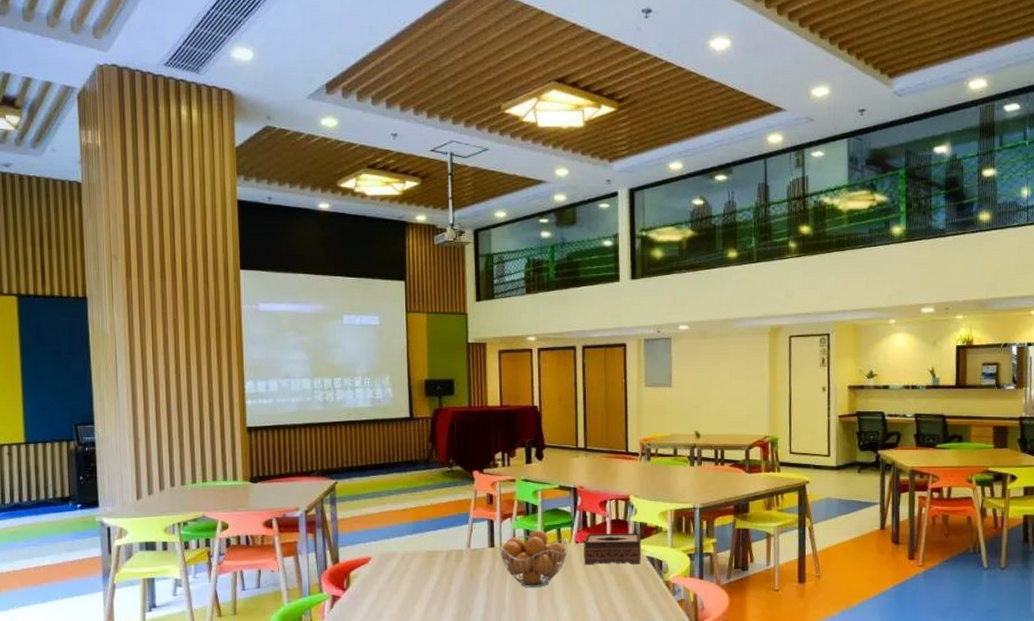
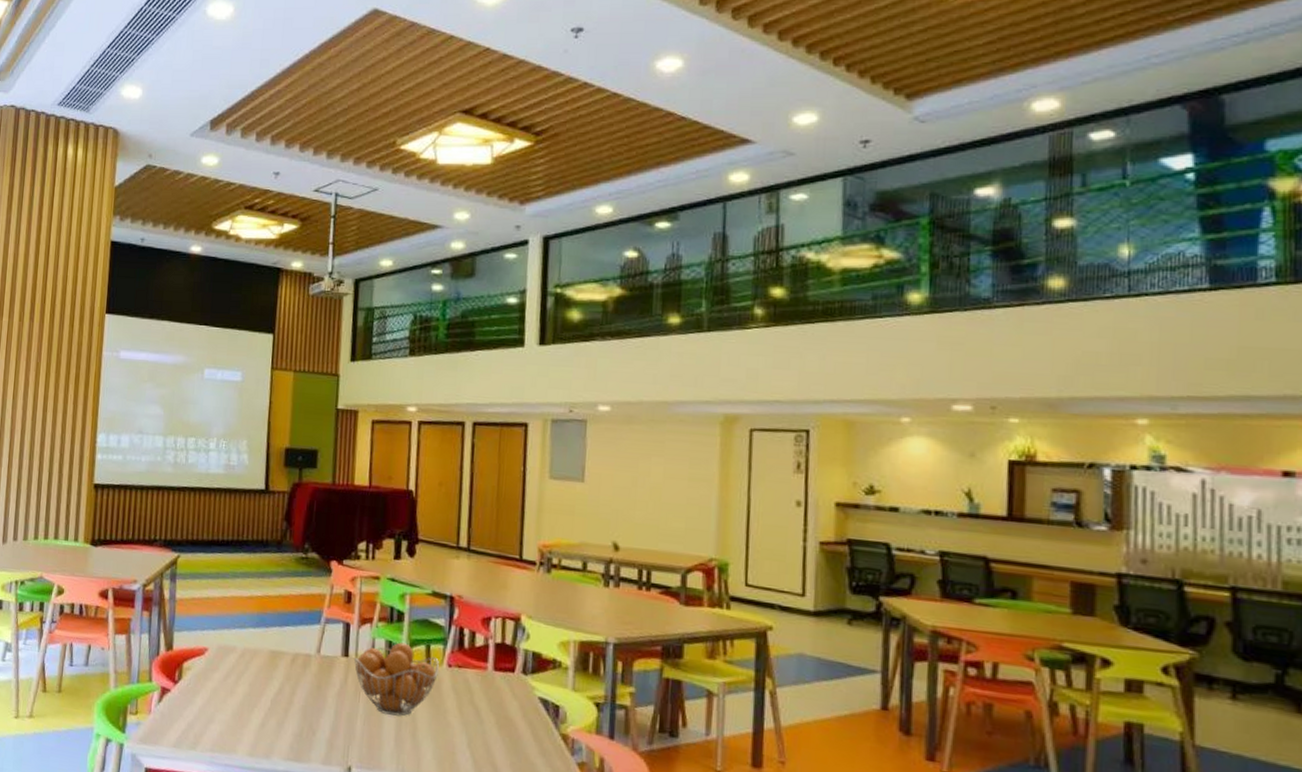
tissue box: present [584,533,642,565] -> none [456,657,534,707]

